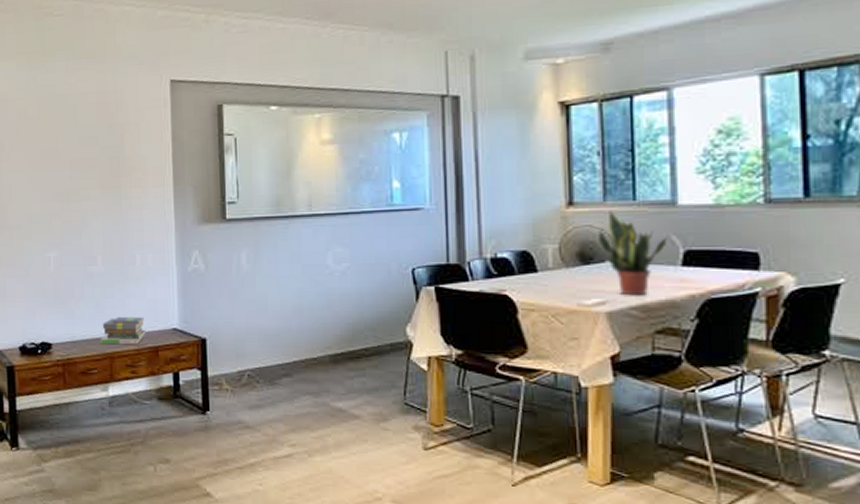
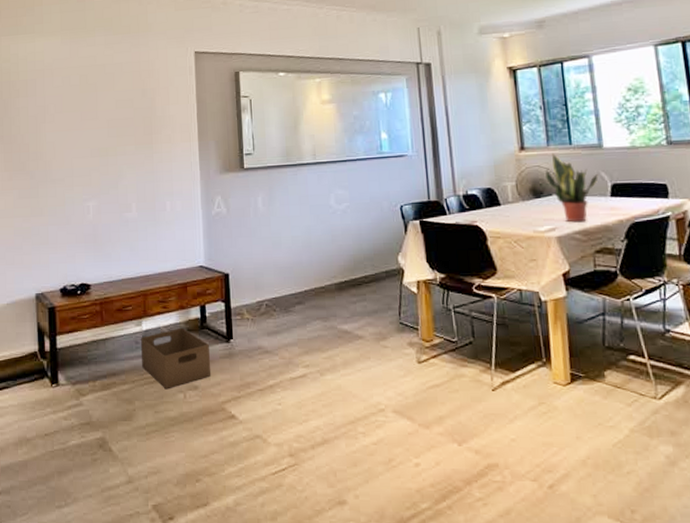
books: present [100,316,146,345] -> none [134,256,176,283]
storage basket: none [107,395,185,461] -> present [141,327,212,390]

